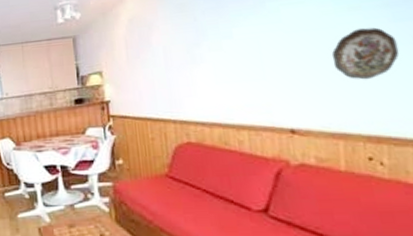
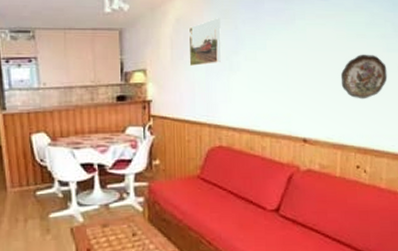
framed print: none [143,12,181,63] -> present [188,18,222,66]

